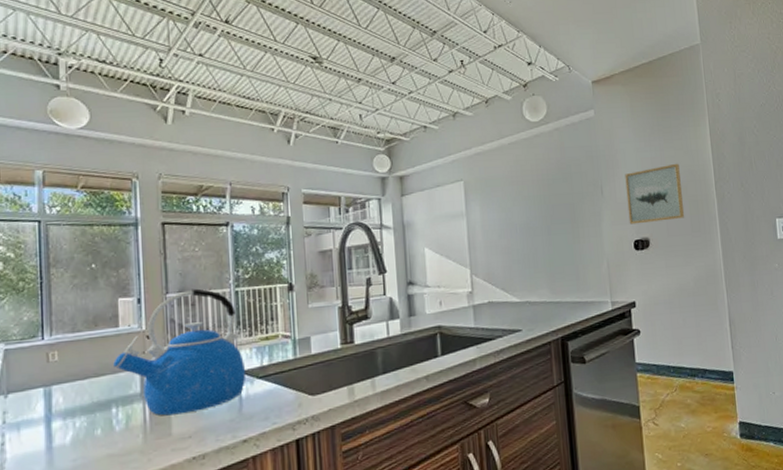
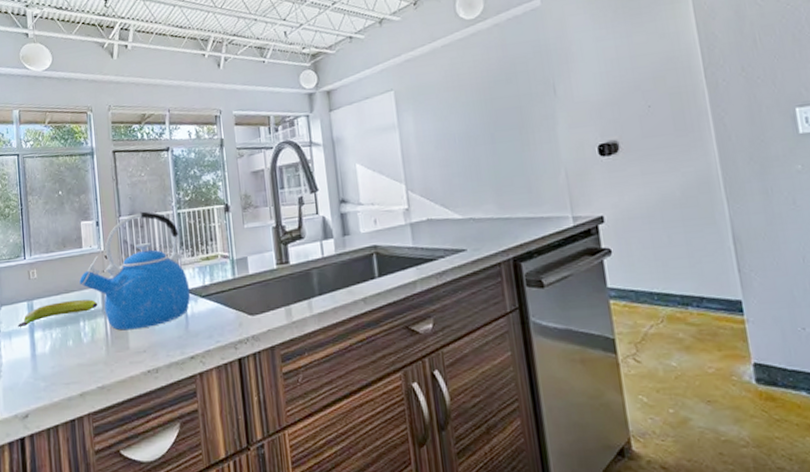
banana: none [29,383,135,418] -> present [17,299,97,328]
wall art: present [625,163,685,225] -> none [582,49,665,127]

